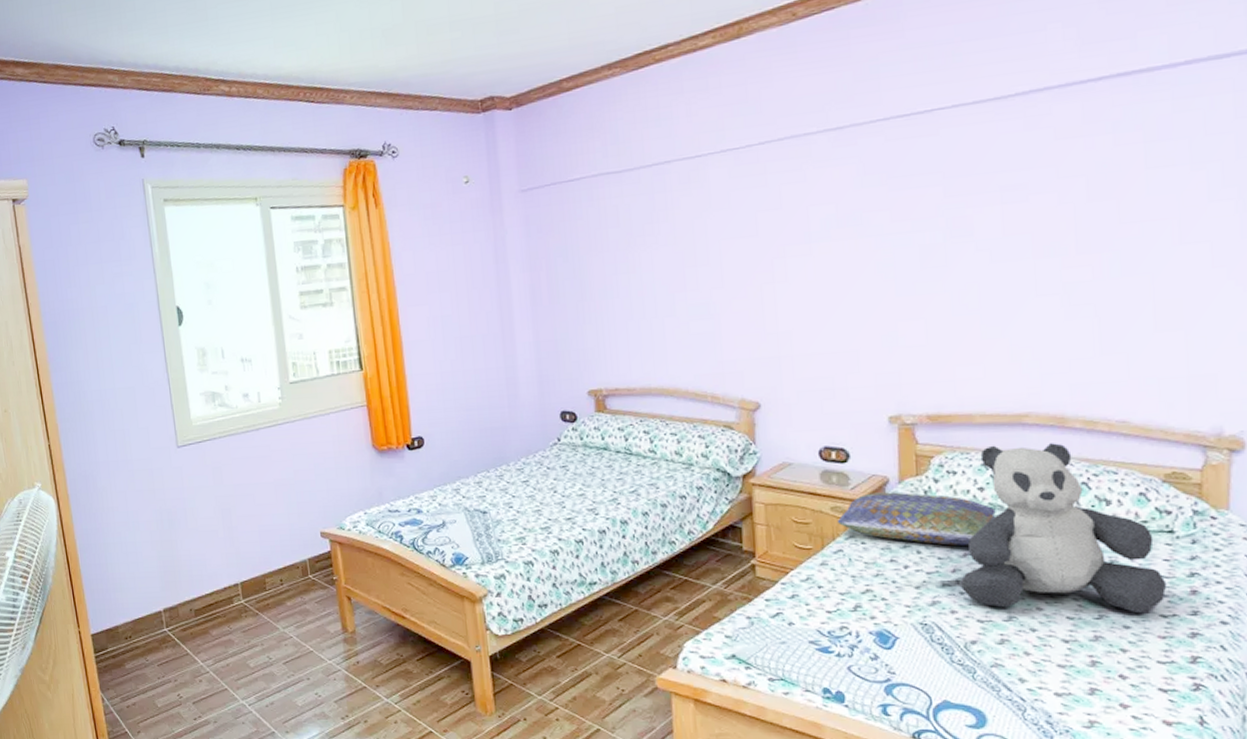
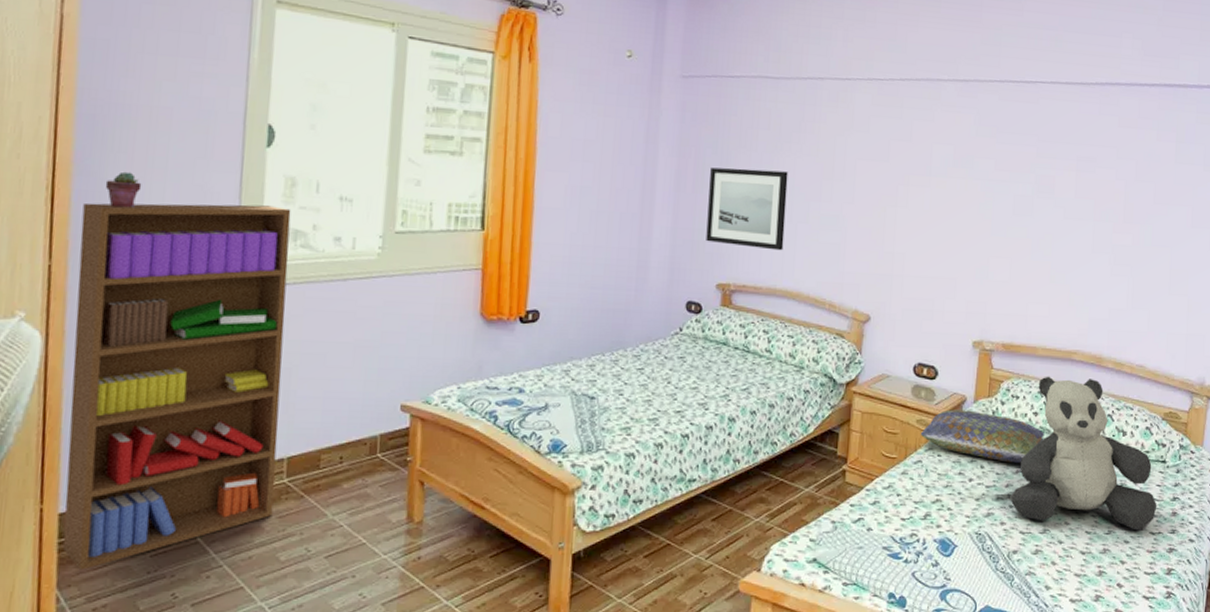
bookshelf: none [62,374,238,677] -> present [62,202,291,570]
potted succulent: none [72,363,98,394] -> present [105,171,142,208]
wall art: none [564,266,653,351] -> present [706,167,788,251]

